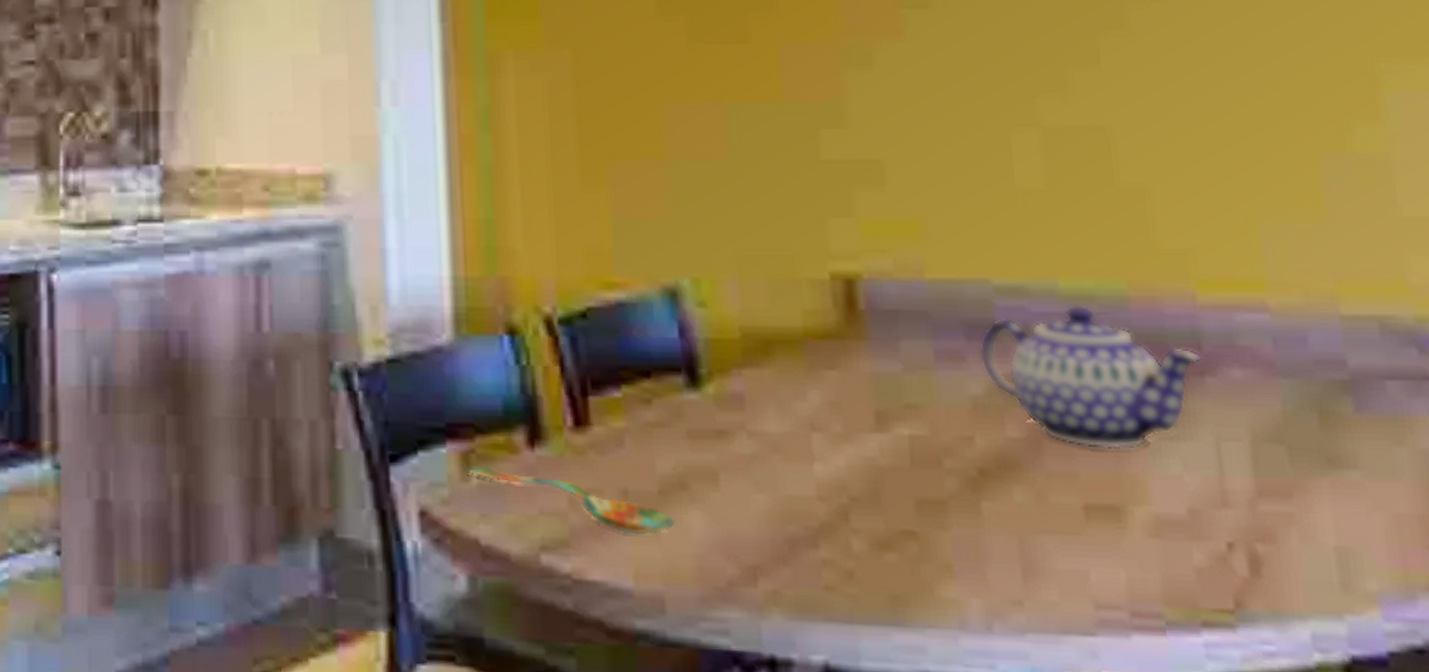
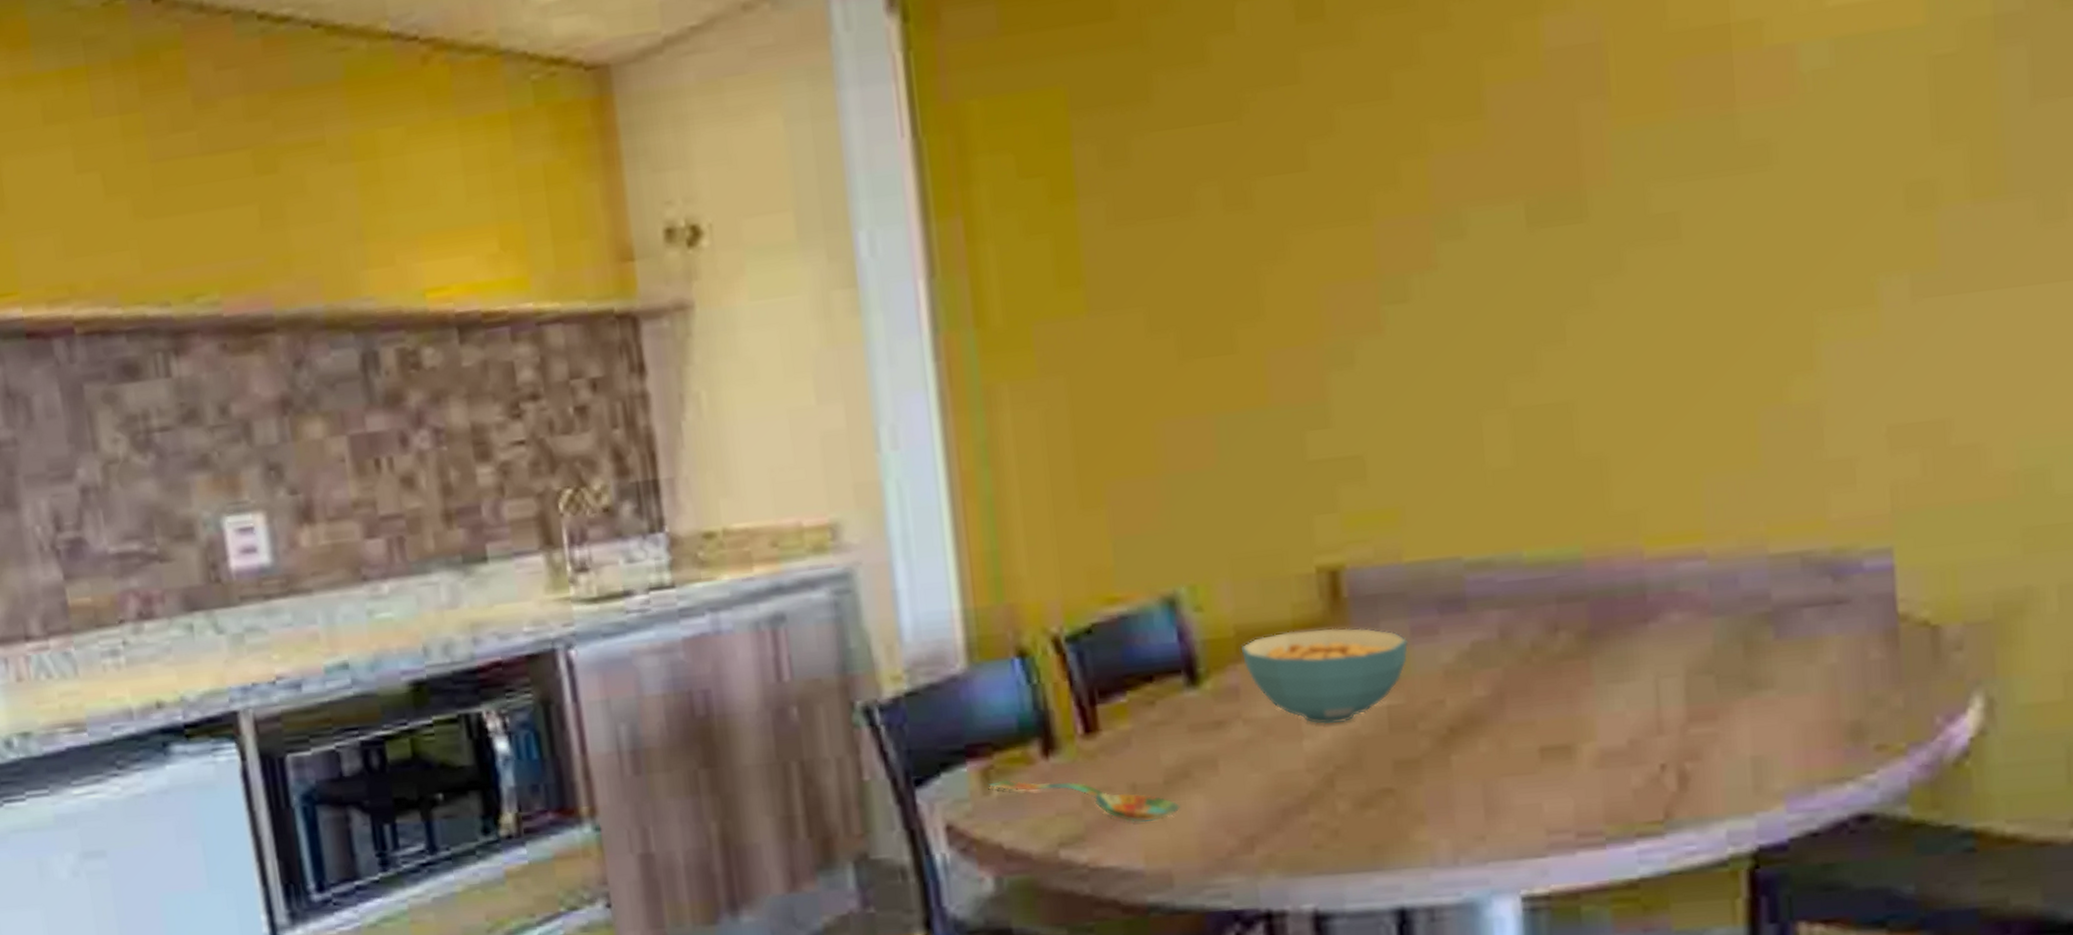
cereal bowl: none [747,341,933,449] -> present [1241,627,1409,725]
teapot: present [979,305,1201,449] -> none [1451,571,1646,698]

